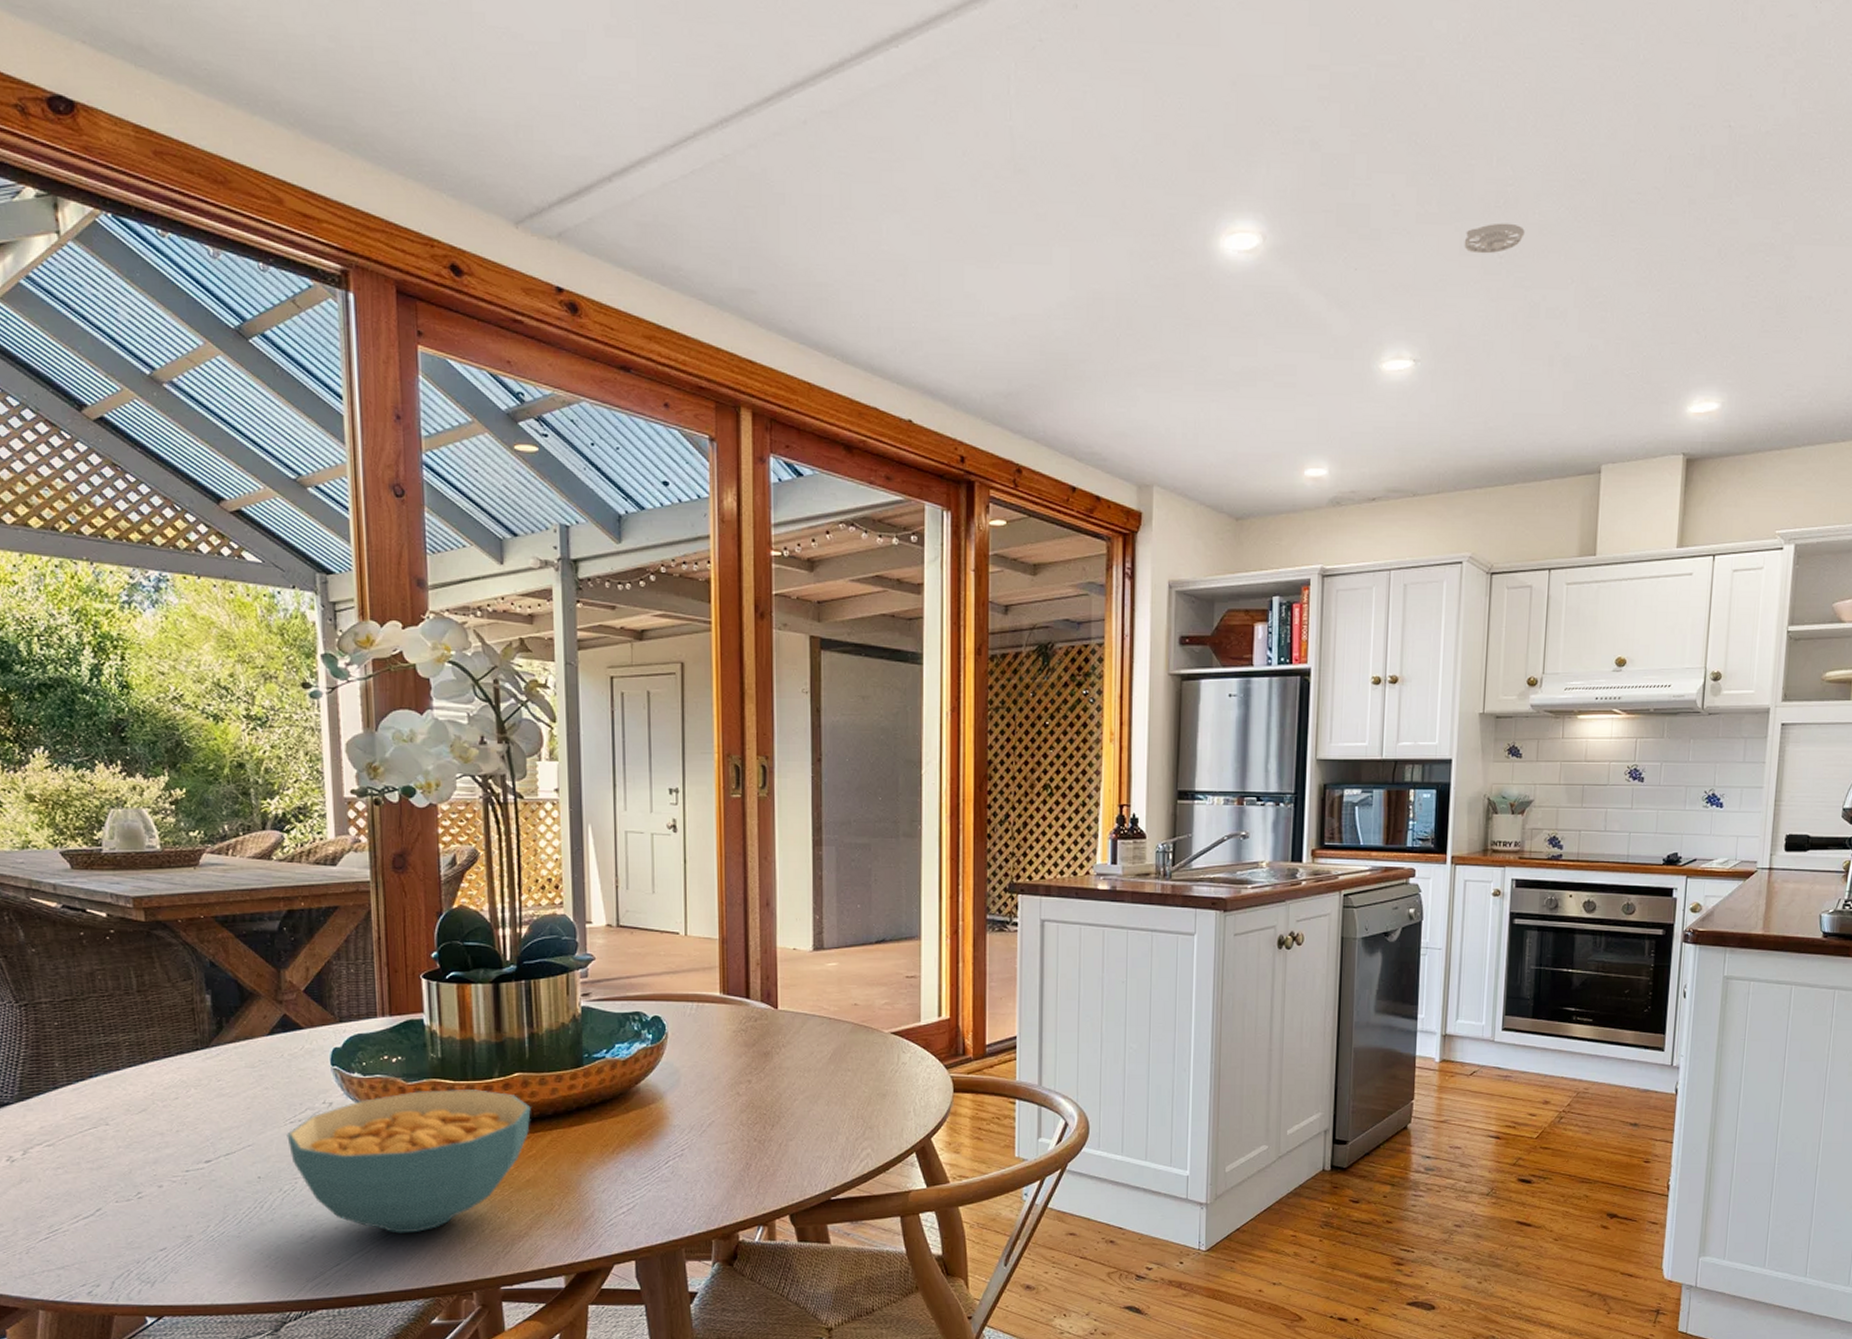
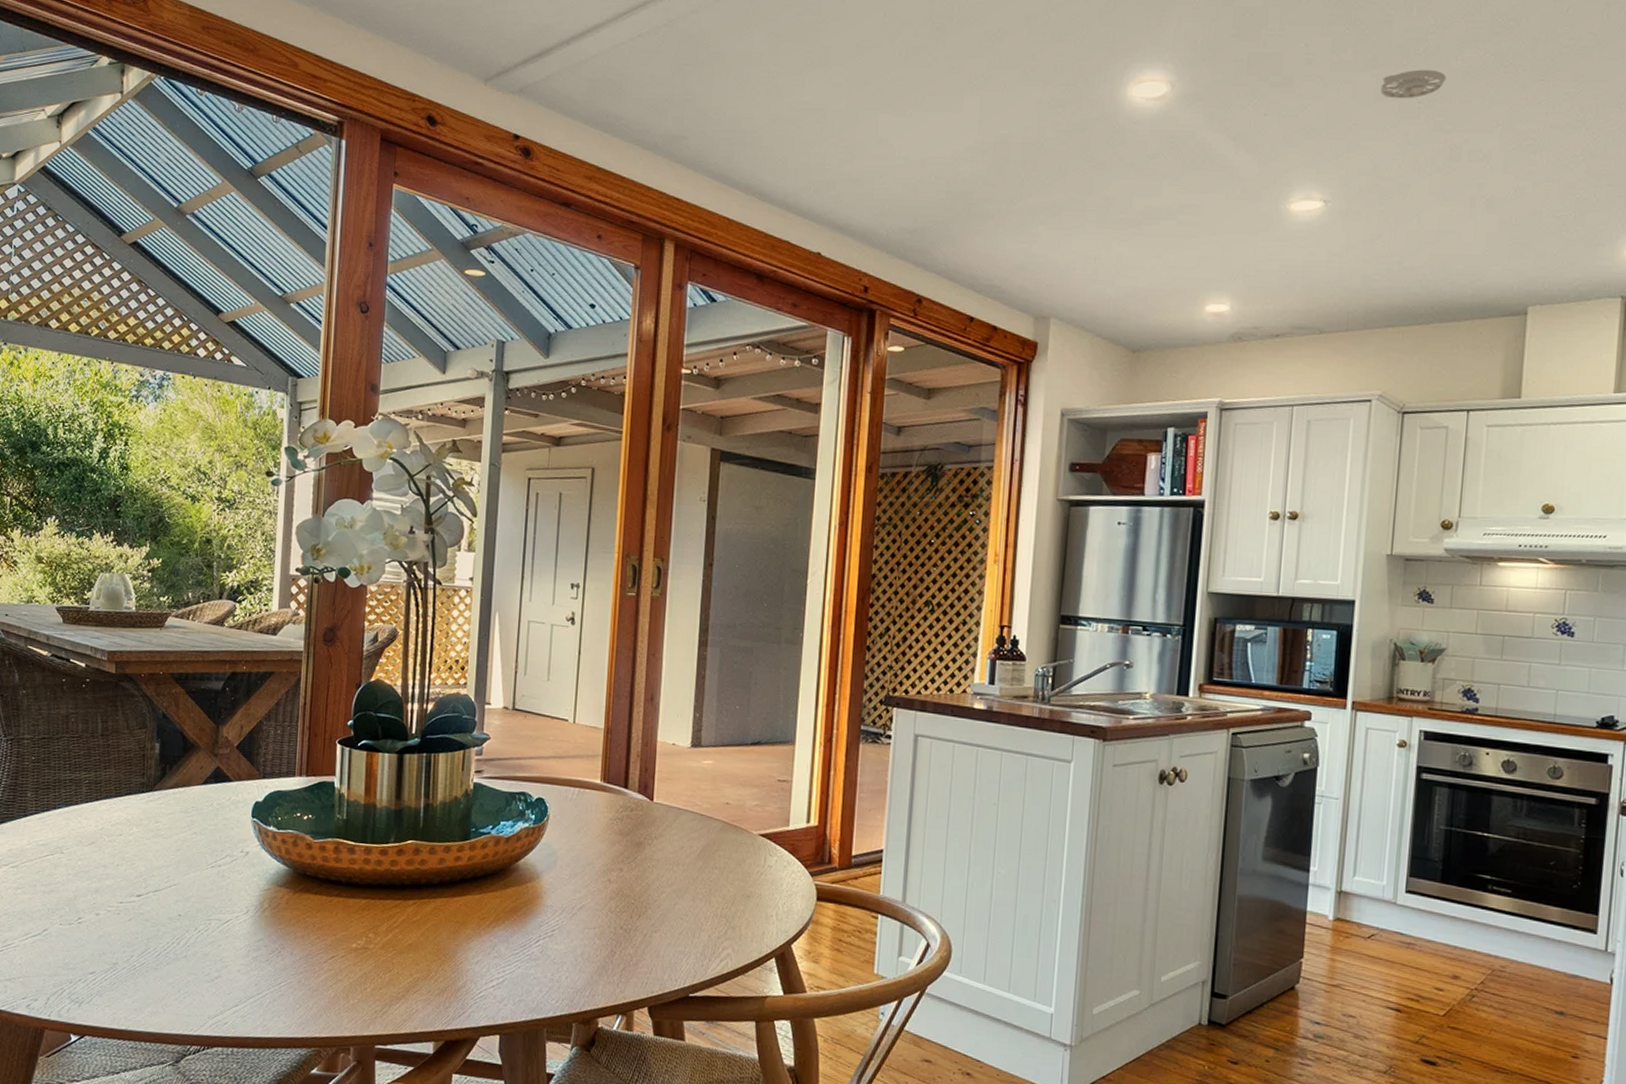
cereal bowl: present [287,1089,531,1234] -> none [207,849,420,983]

